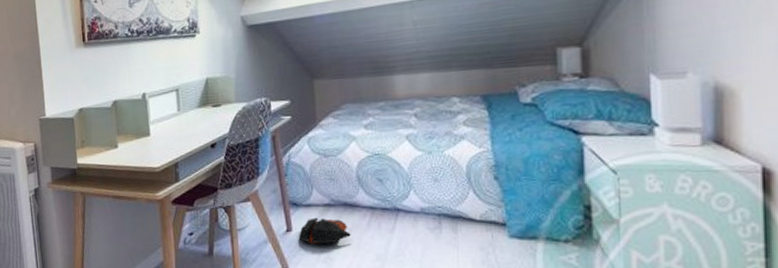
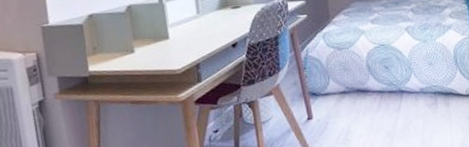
bag: present [298,217,351,244] -> none [318,104,364,128]

